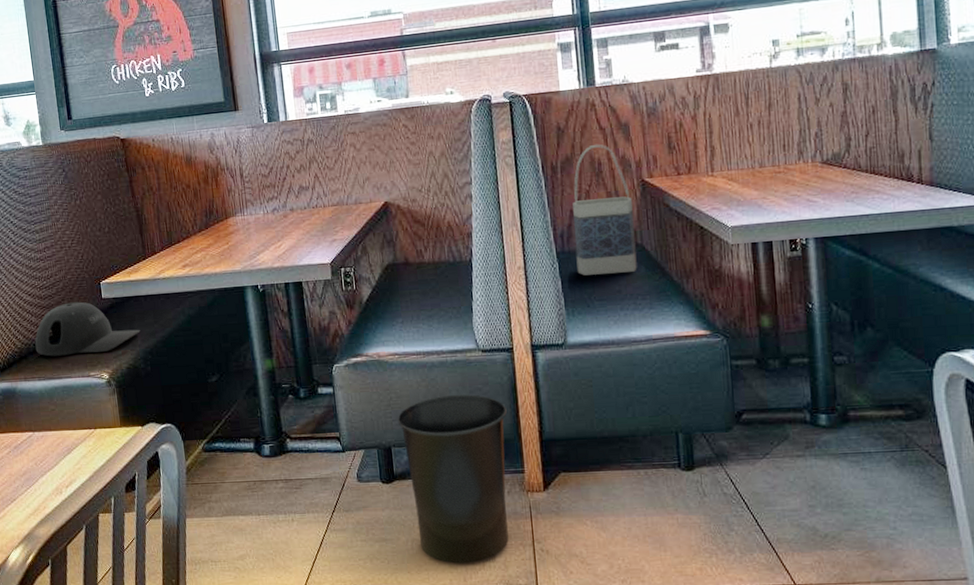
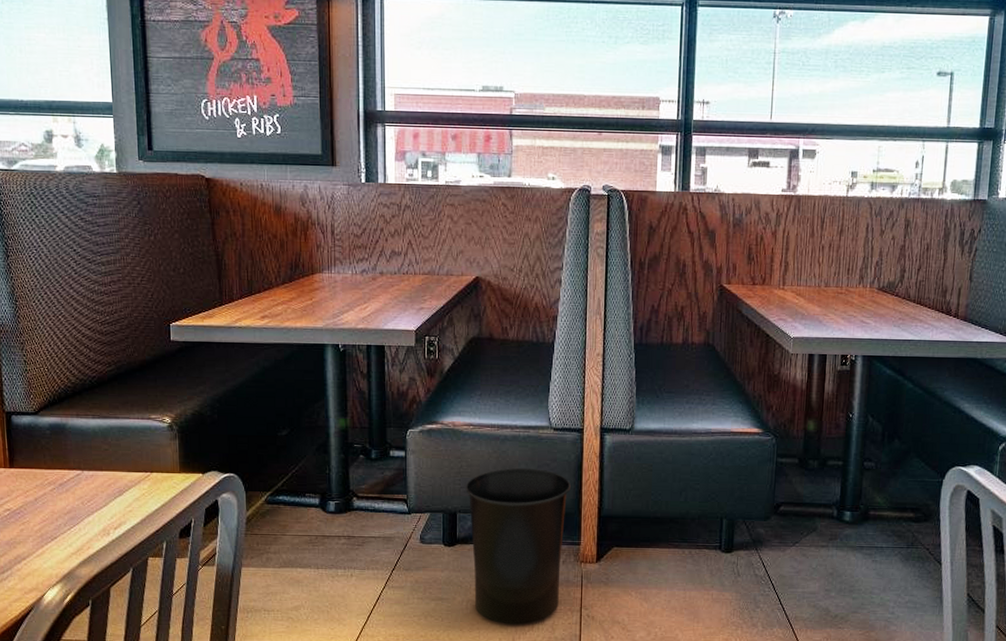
baseball cap: present [35,301,140,357] -> none [91,341,210,396]
bag: present [573,144,637,276] -> none [651,246,709,369]

